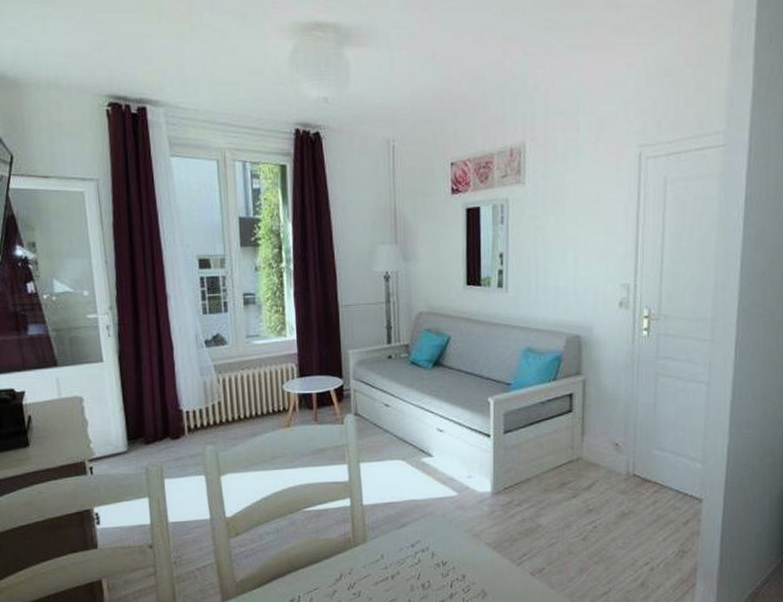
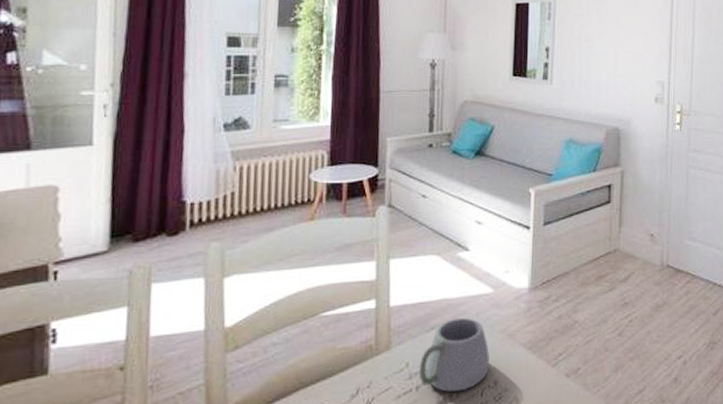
mug: none [383,517,457,583] -> present [408,317,489,393]

